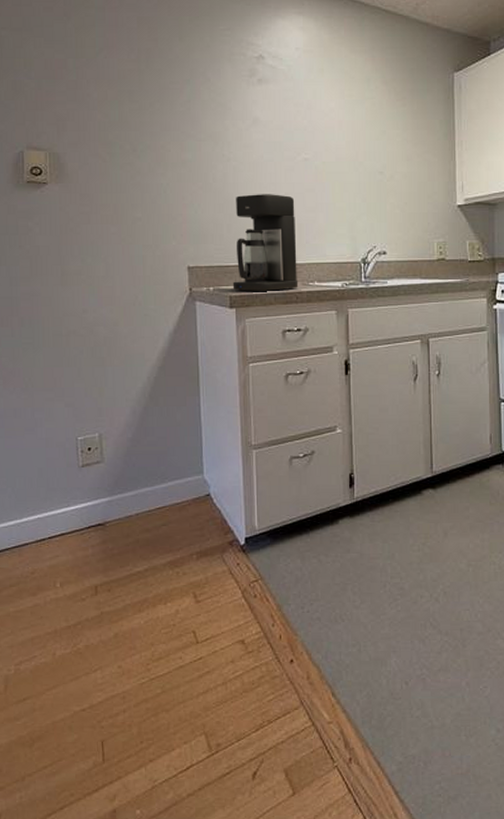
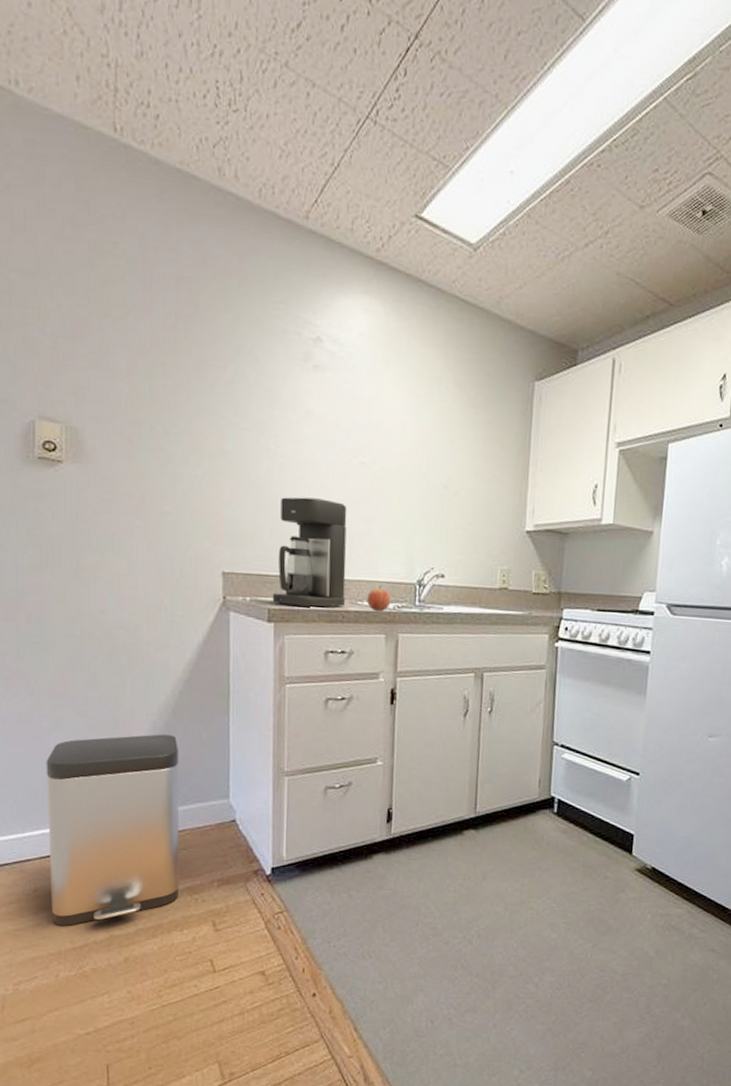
pedal bin: none [39,418,162,605] -> present [46,734,180,926]
fruit: none [318,266,339,291] -> present [367,585,391,612]

